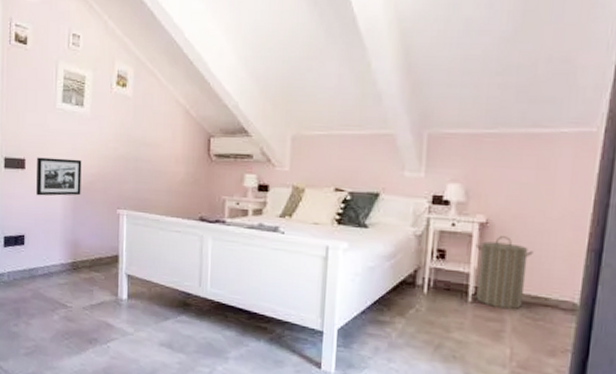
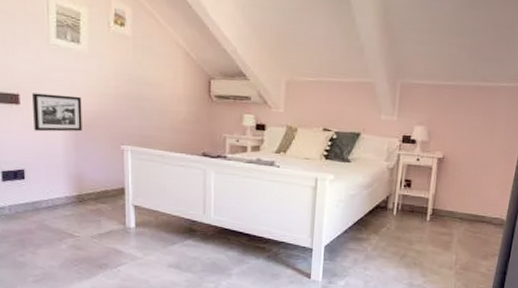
laundry hamper: present [475,236,533,310] -> none [433,169,476,226]

